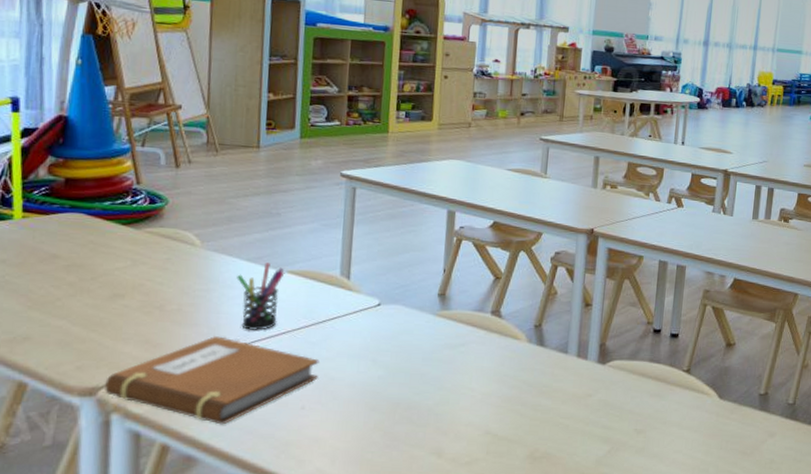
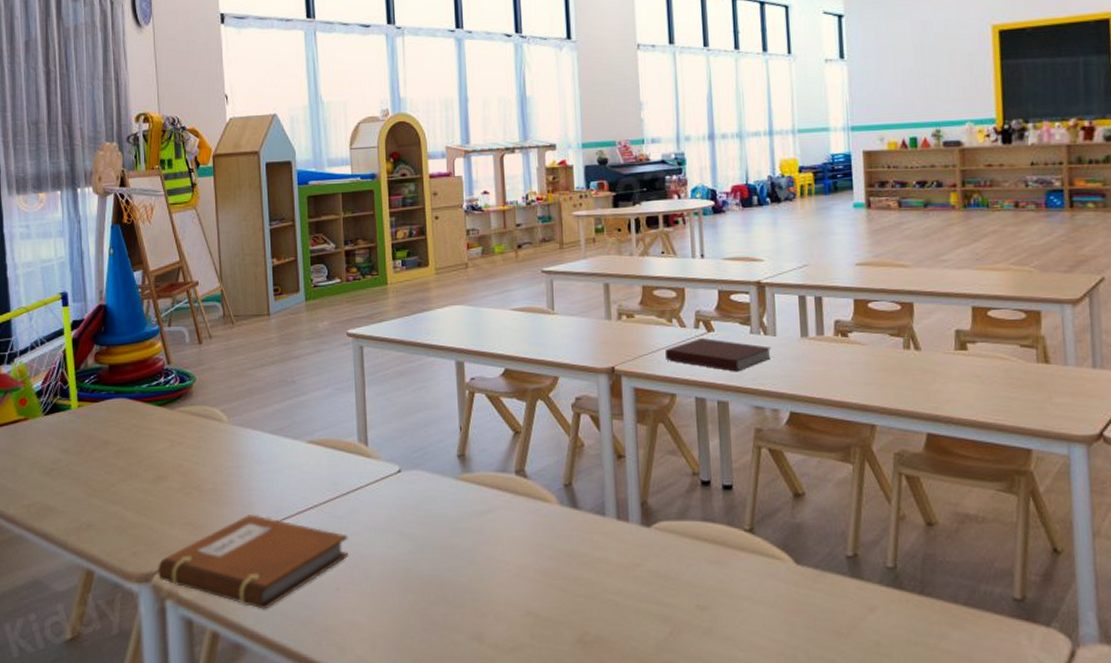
pen holder: present [237,263,285,331] -> none [262,434,306,508]
notebook: none [639,212,727,243] -> present [665,338,771,372]

